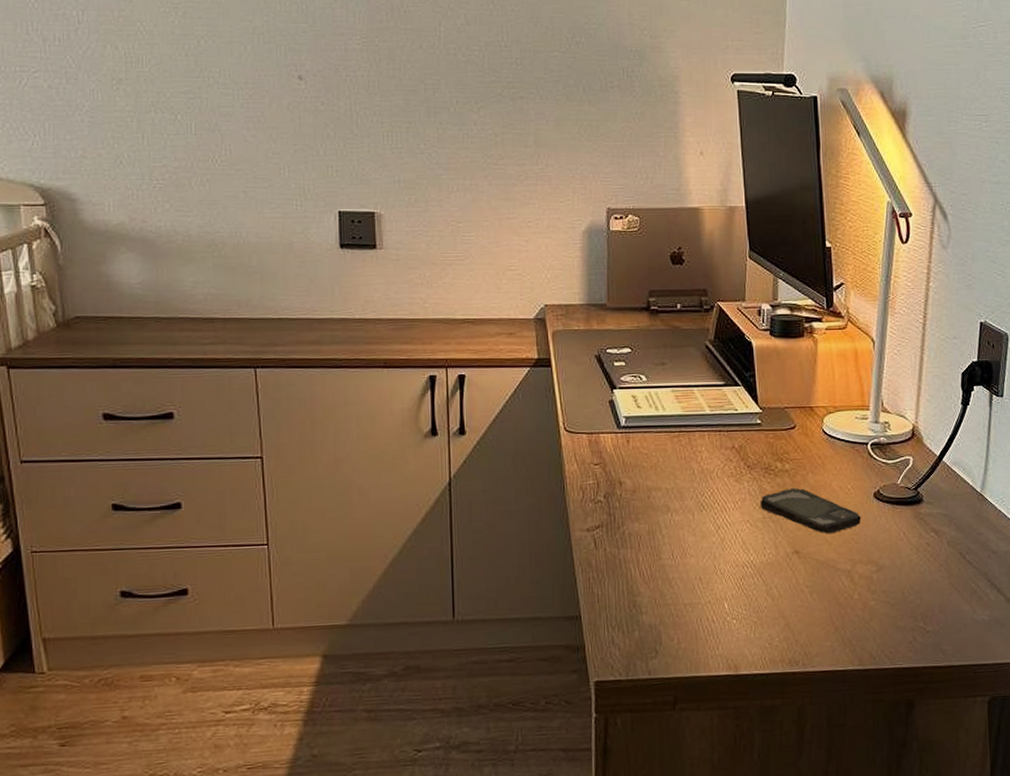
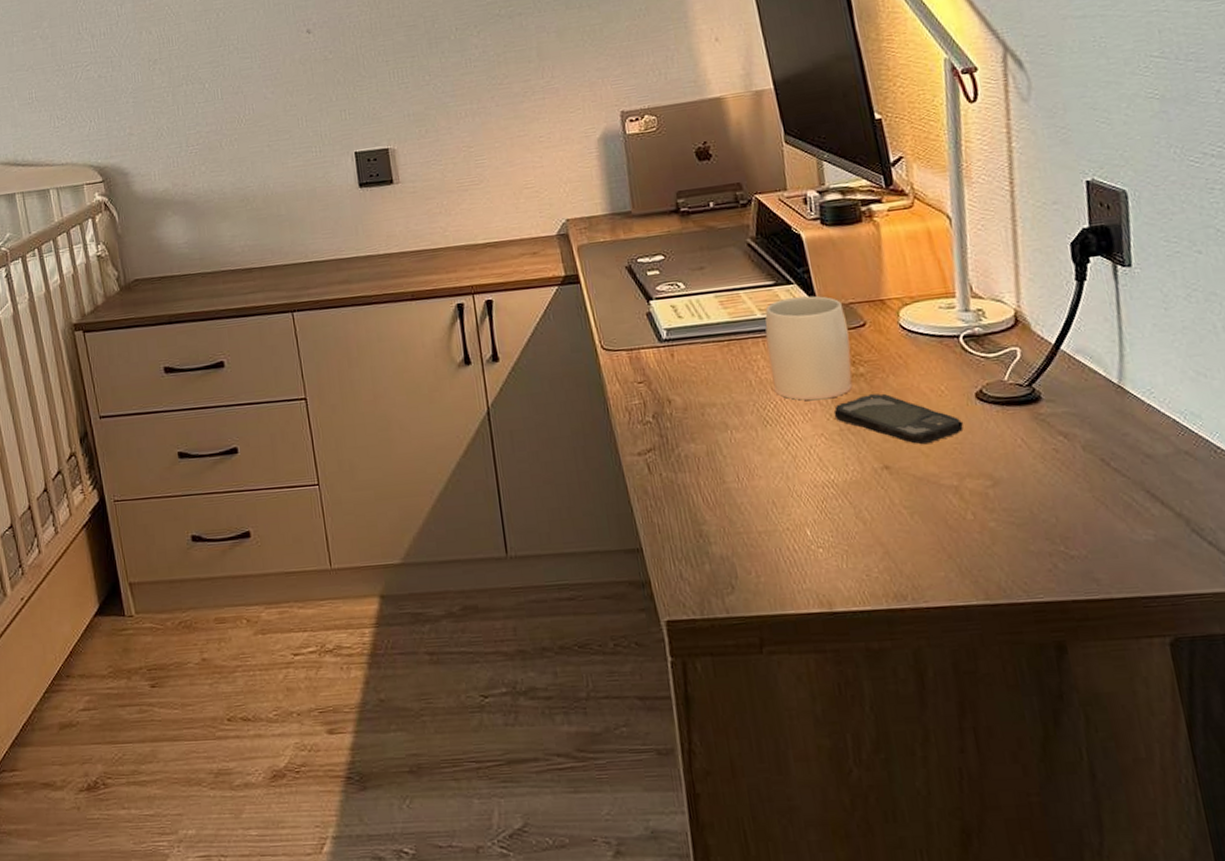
mug: none [710,398,781,491] -> present [765,295,853,401]

